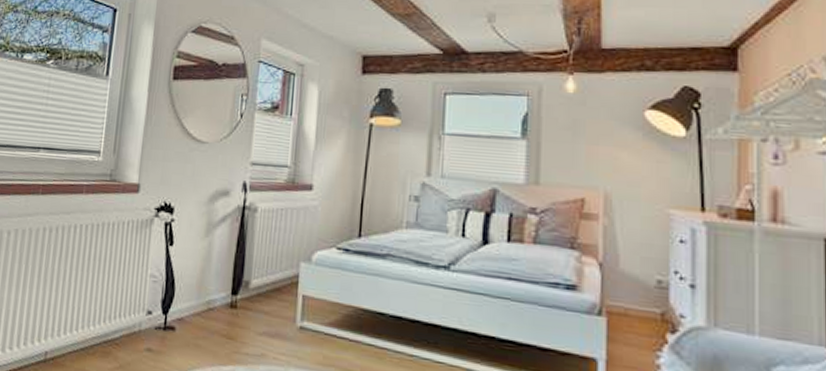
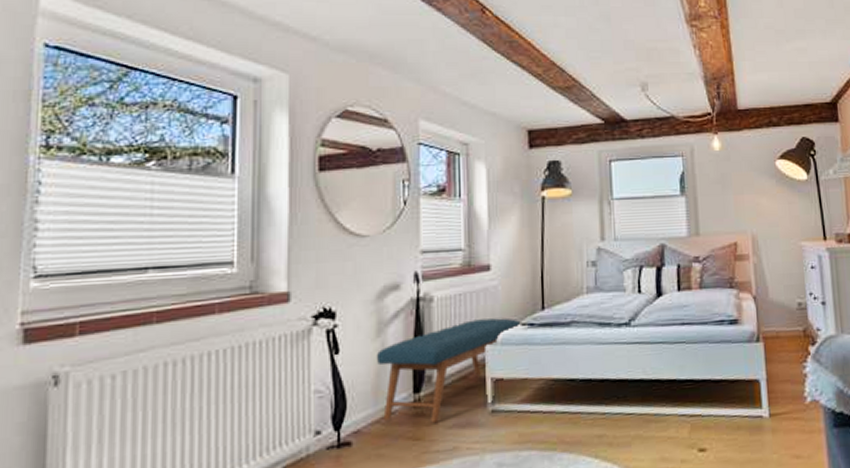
bench: none [202,235,337,327] -> present [376,318,521,423]

